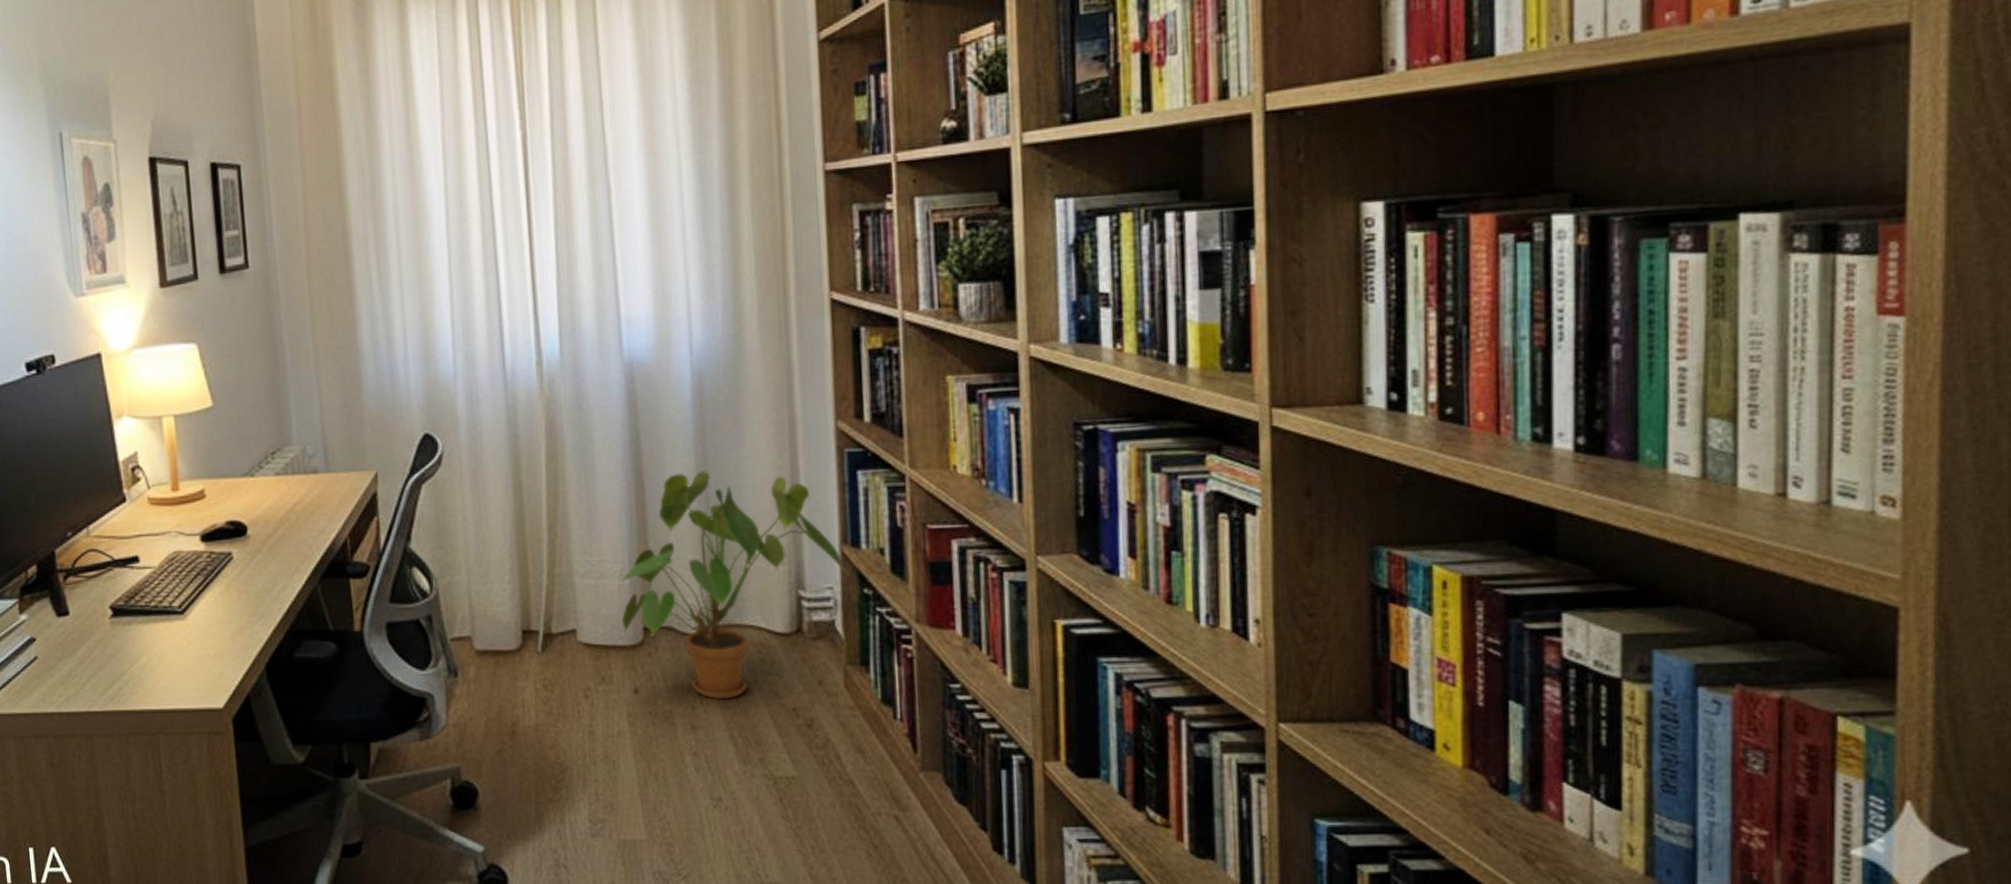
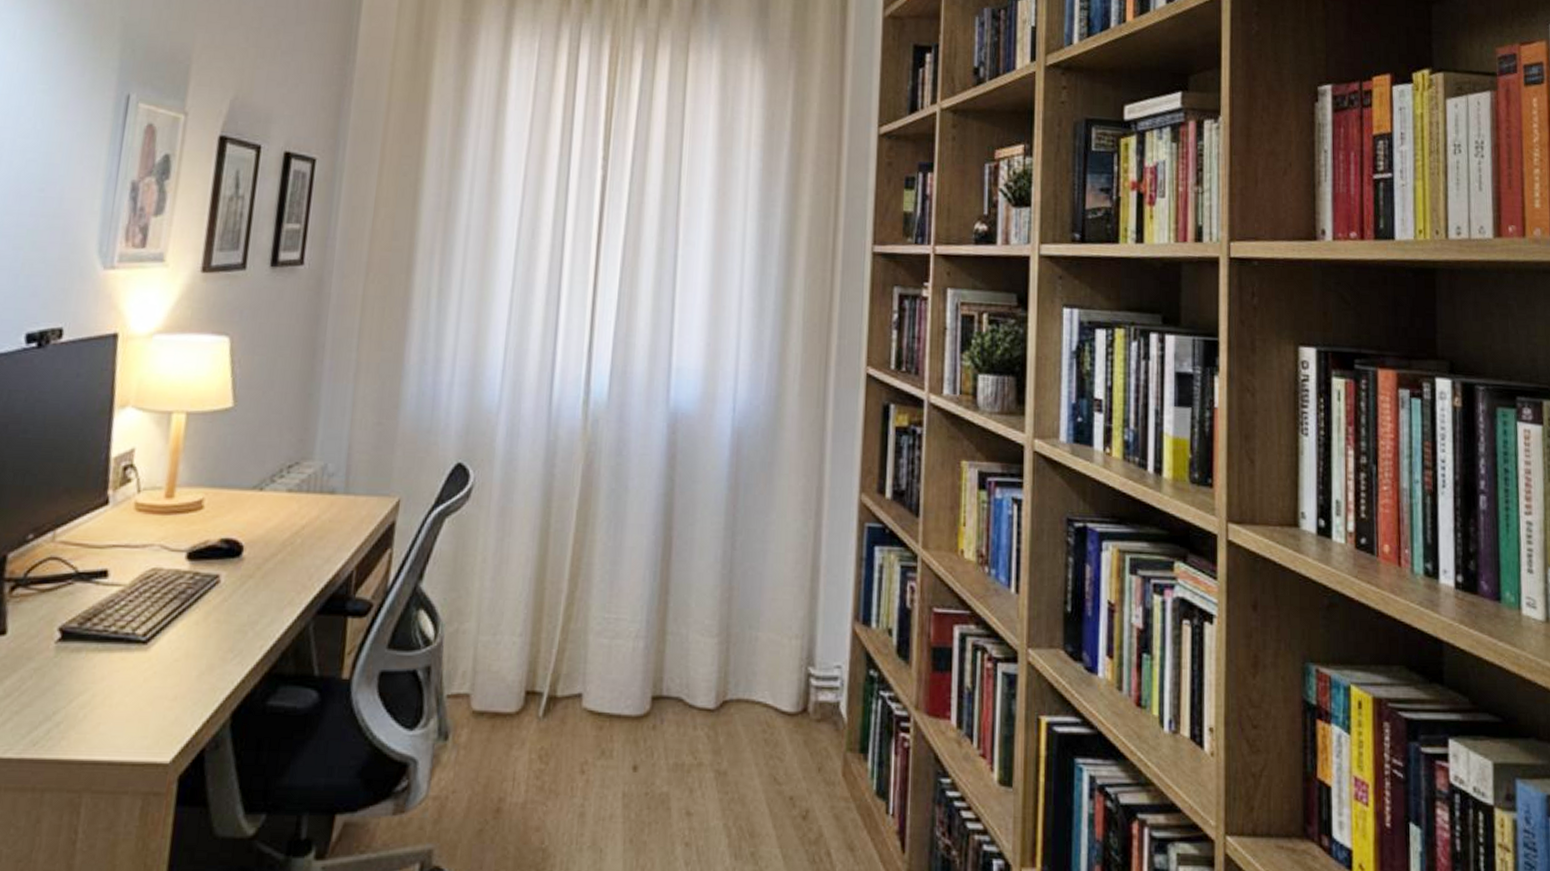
house plant: present [618,470,848,700] -> none [631,530,857,783]

